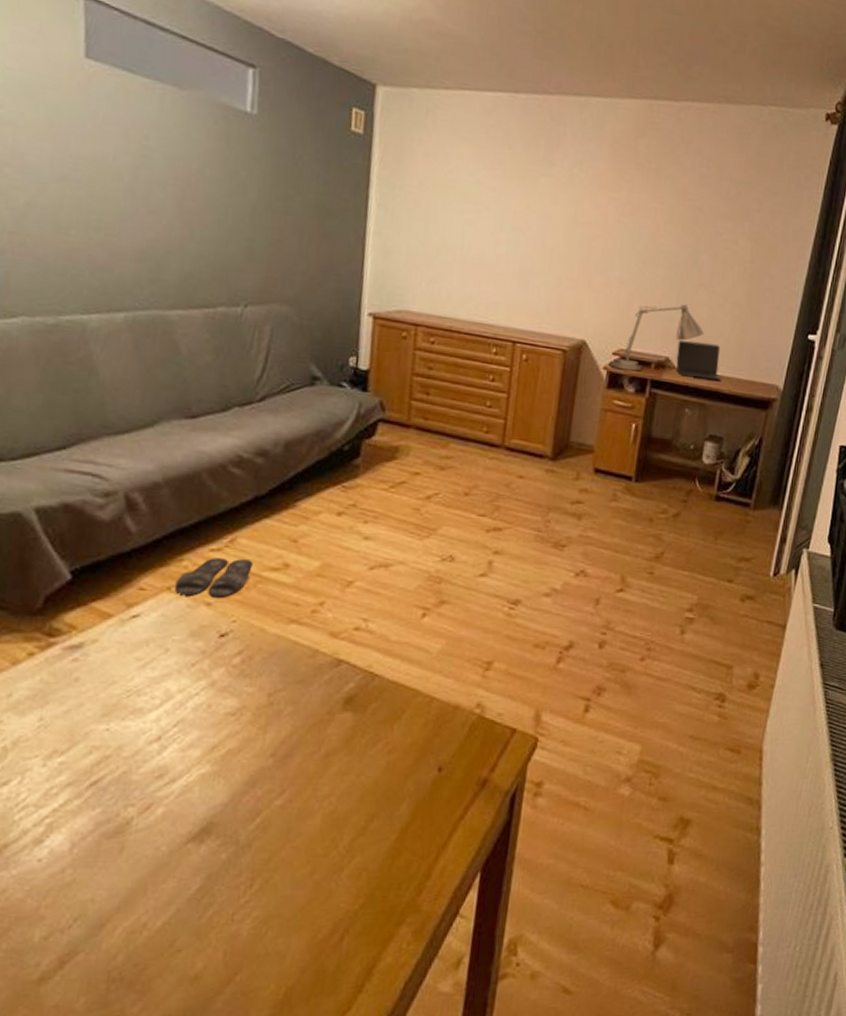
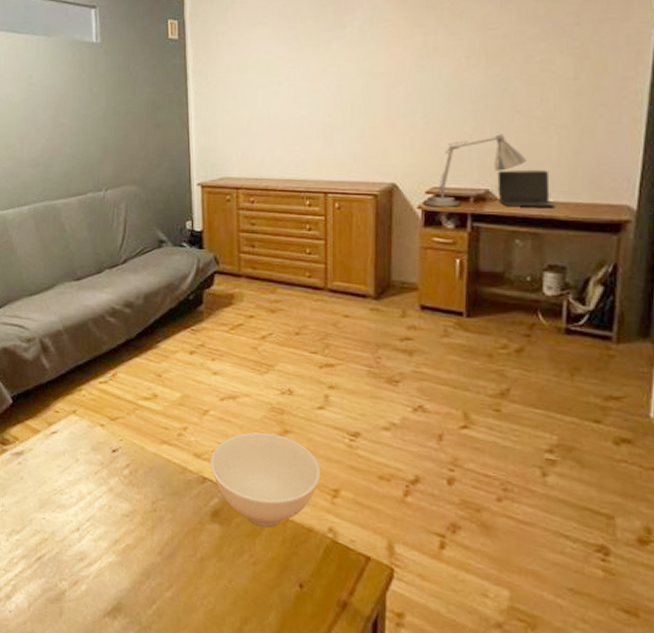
slippers: present [174,558,253,599] -> none [78,388,130,421]
bowl: none [348,604,476,710] -> present [209,432,321,528]

